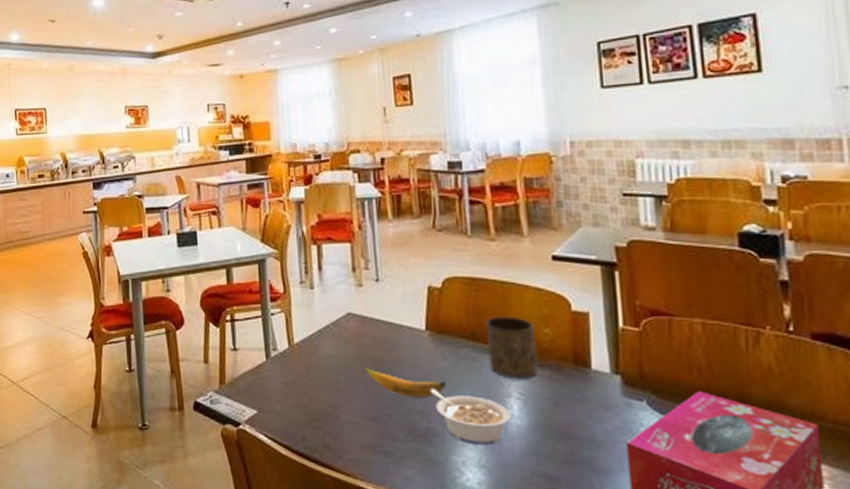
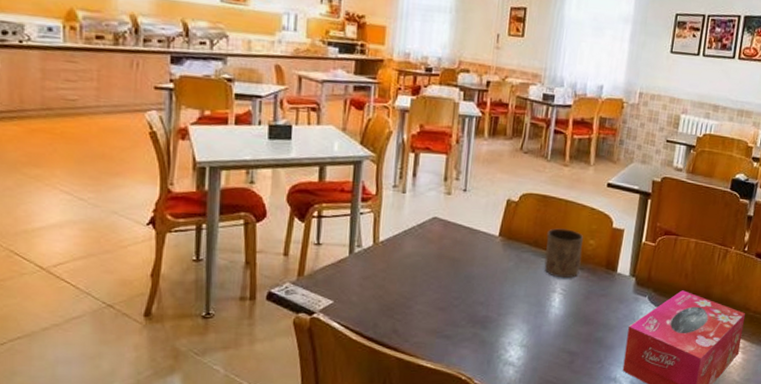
banana: present [363,365,446,398] -> none [439,263,507,292]
legume: present [430,388,512,446] -> none [493,284,553,330]

